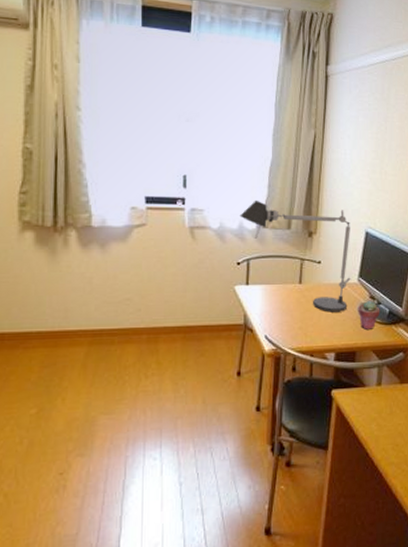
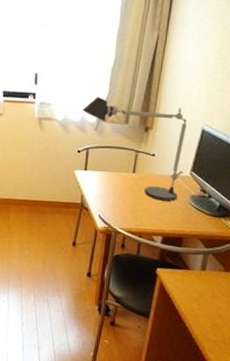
potted succulent: present [357,301,380,330] -> none [187,194,211,220]

